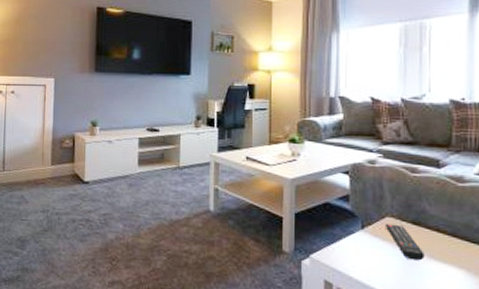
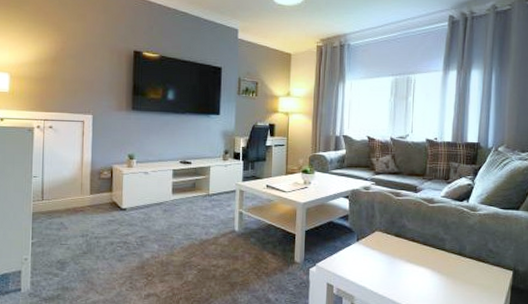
remote control: present [385,223,425,261] -> none [374,237,403,264]

